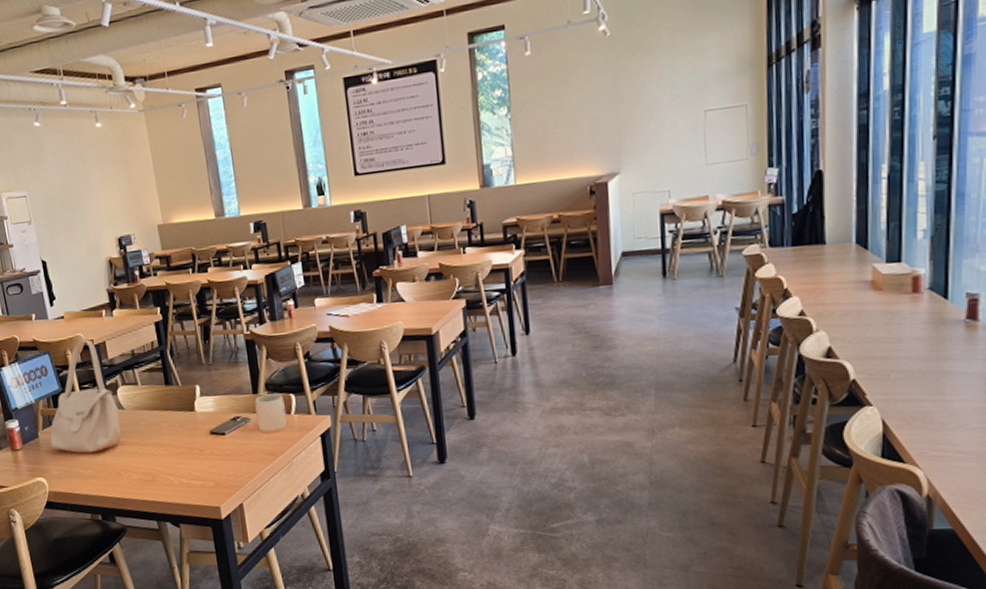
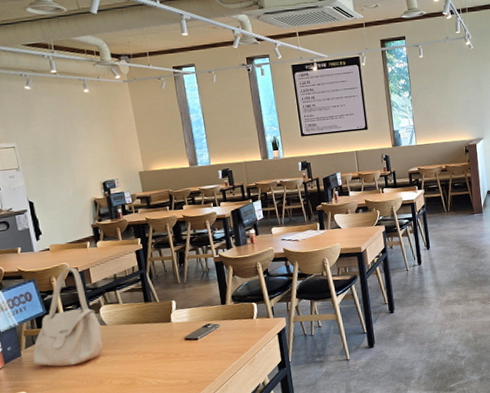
mug: present [254,393,288,435] -> none [223,303,251,337]

